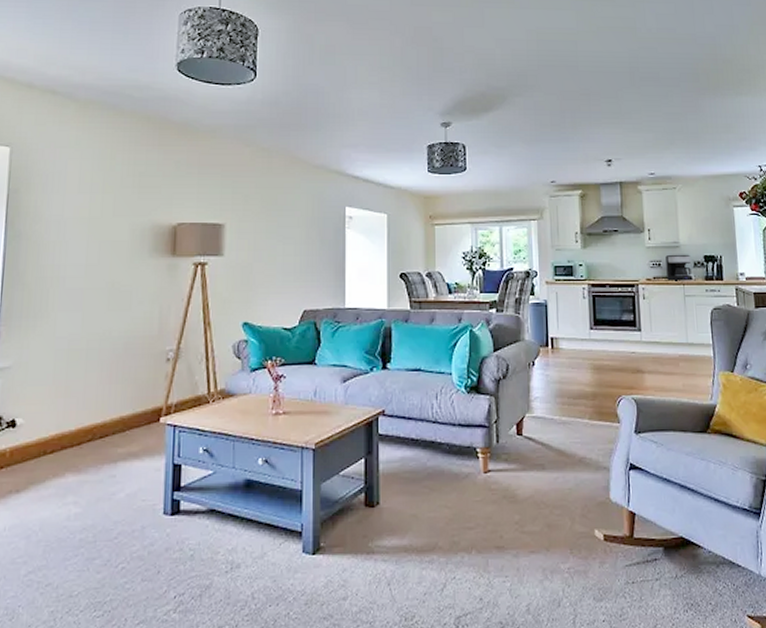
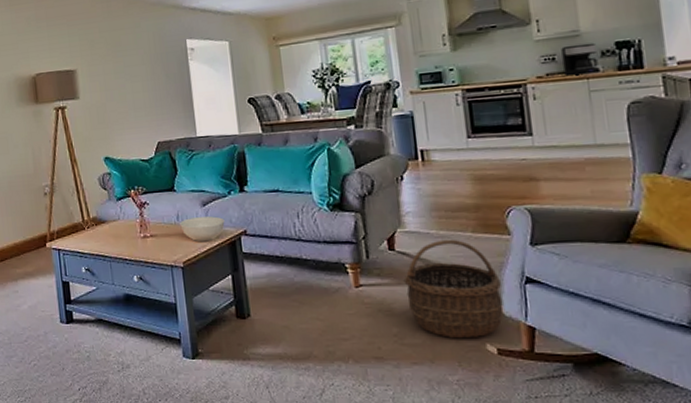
bowl: none [317,394,364,422] -> present [180,216,225,242]
wicker basket: none [528,425,611,525] -> present [403,239,503,339]

